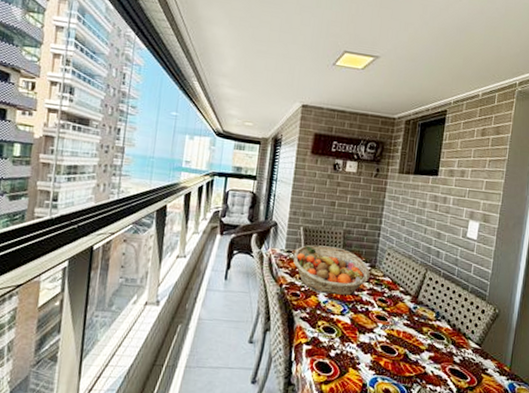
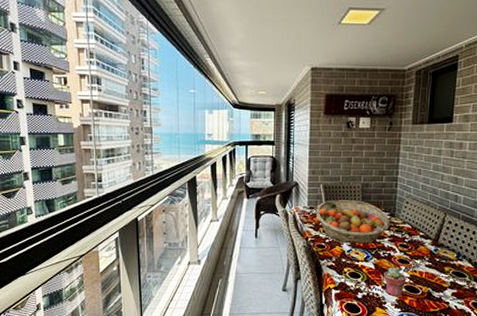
potted succulent: none [359,323,383,358] -> present [384,267,407,297]

